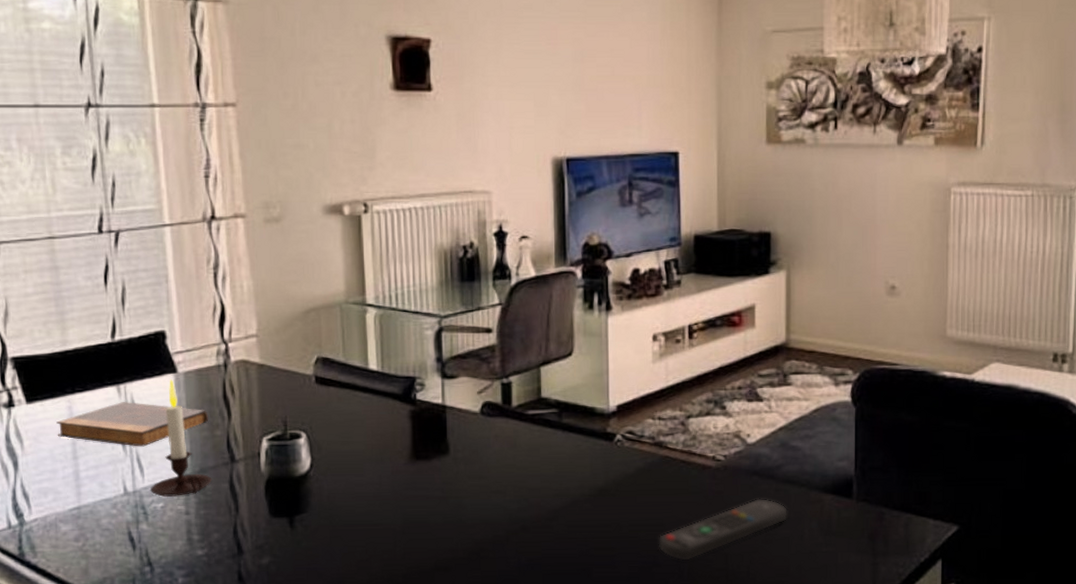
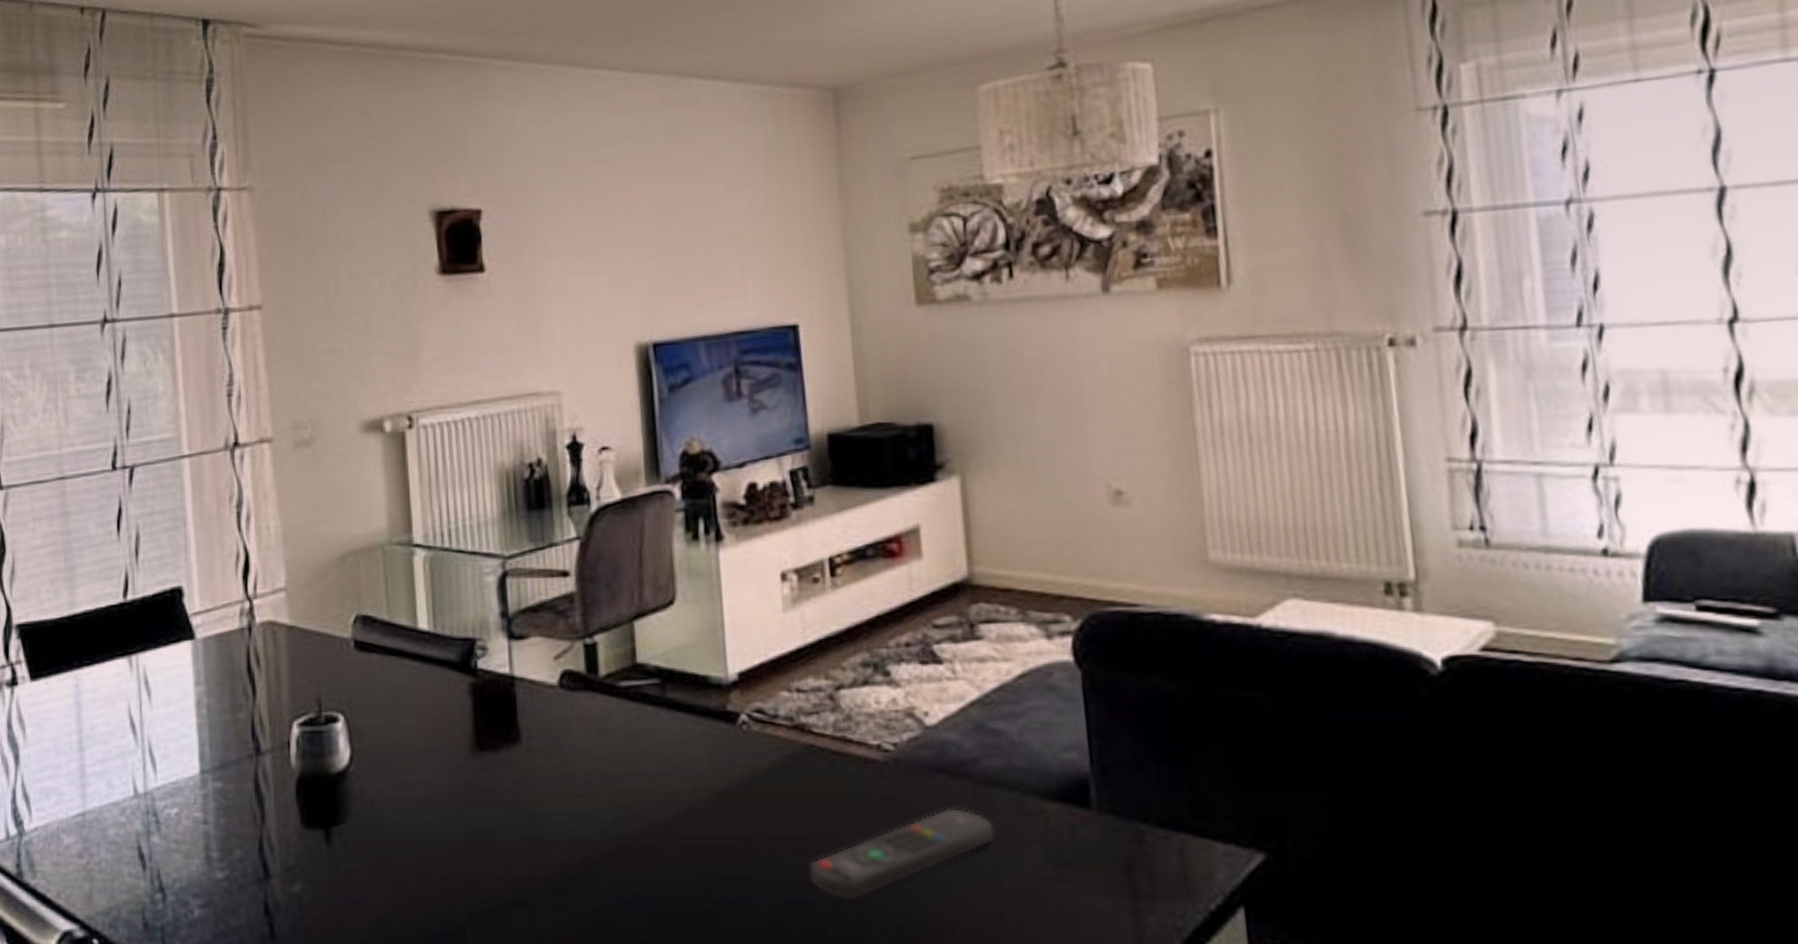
book: present [56,401,209,447] -> none [62,676,231,735]
candle: present [150,379,212,497] -> none [163,648,234,800]

